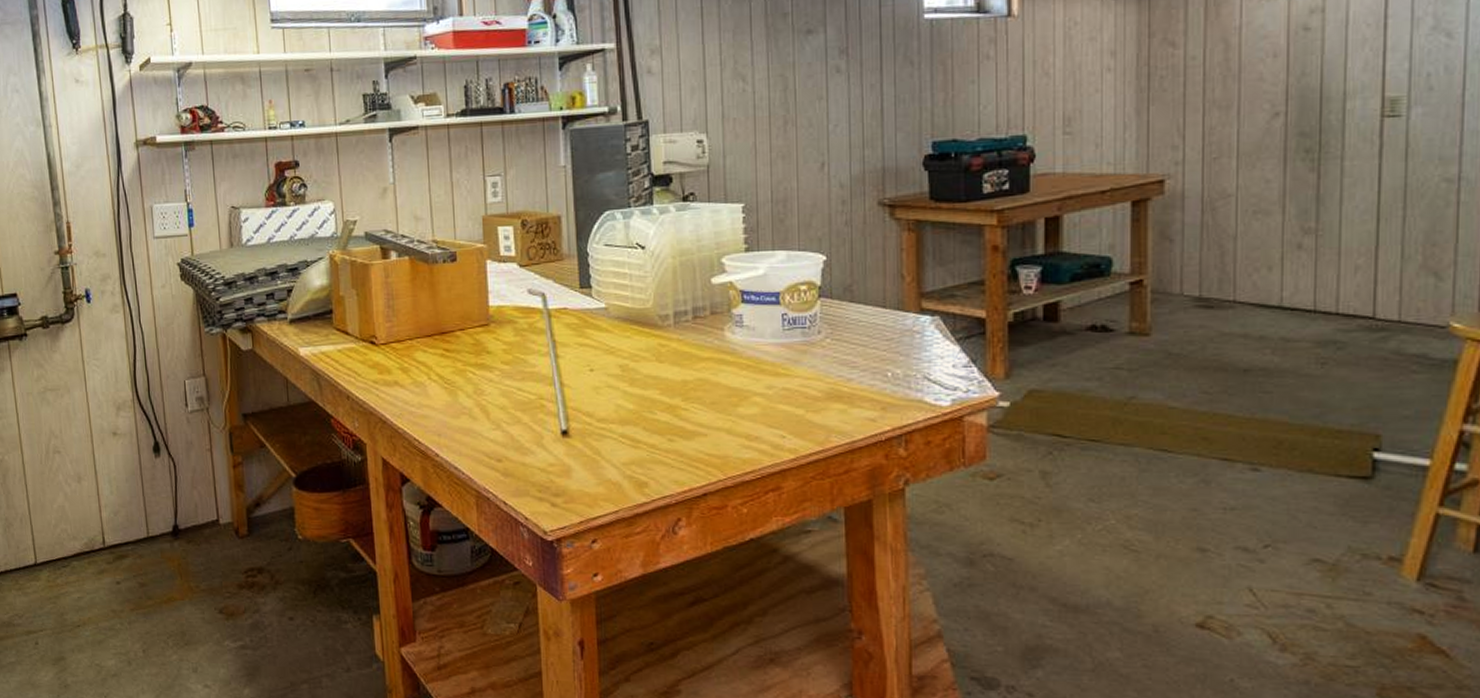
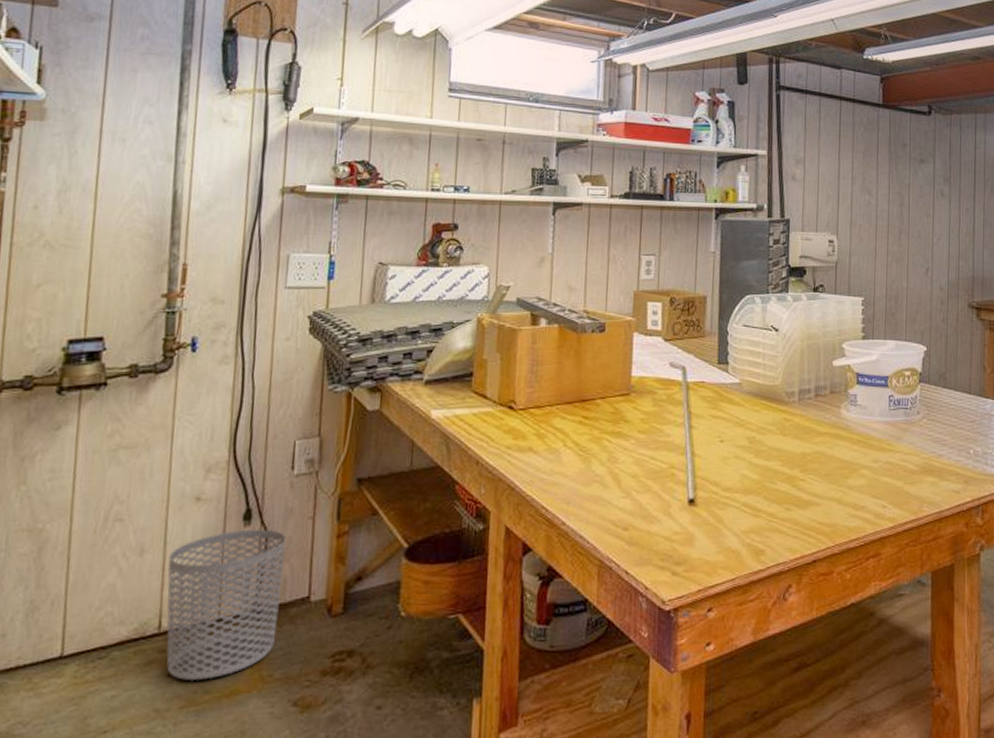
waste bin: none [100,460,196,588] -> present [166,529,287,680]

